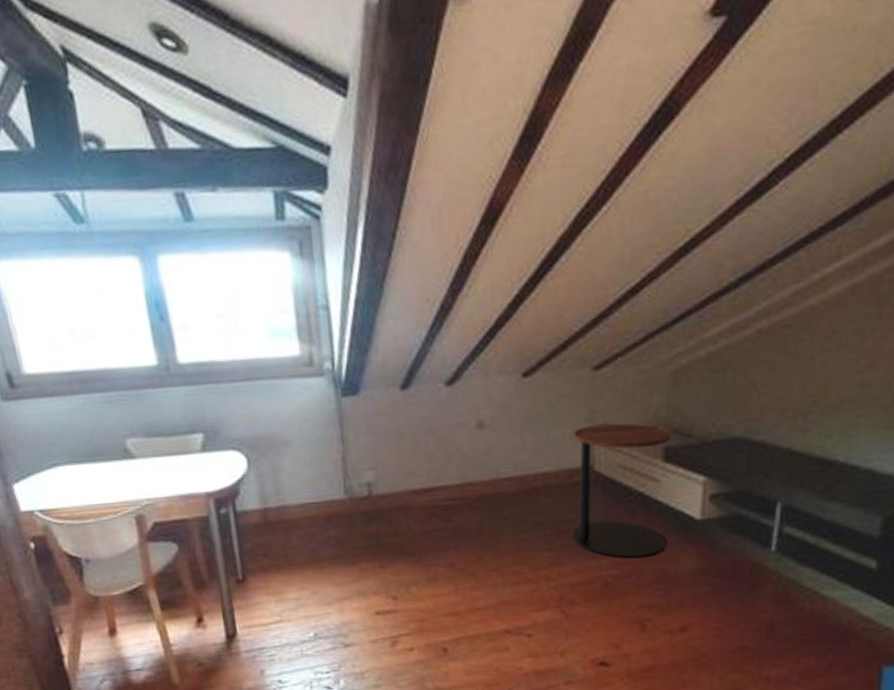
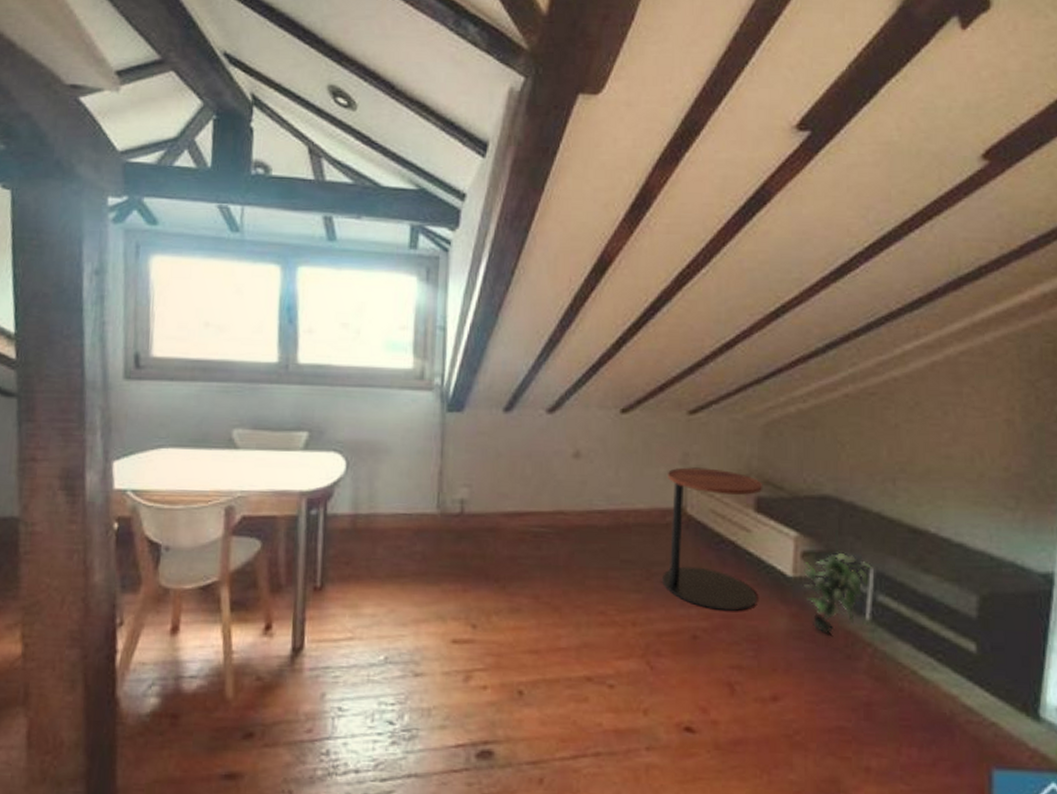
potted plant: none [712,490,779,569] -> present [804,552,872,635]

